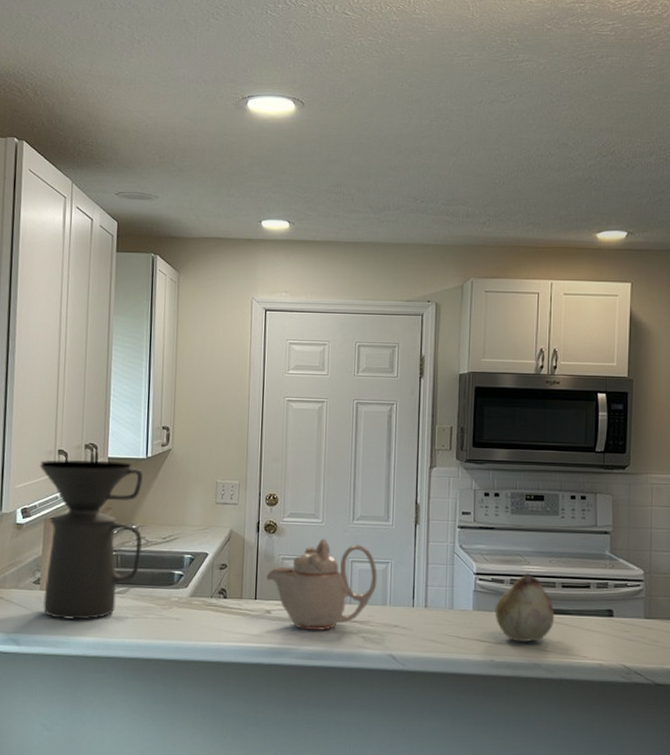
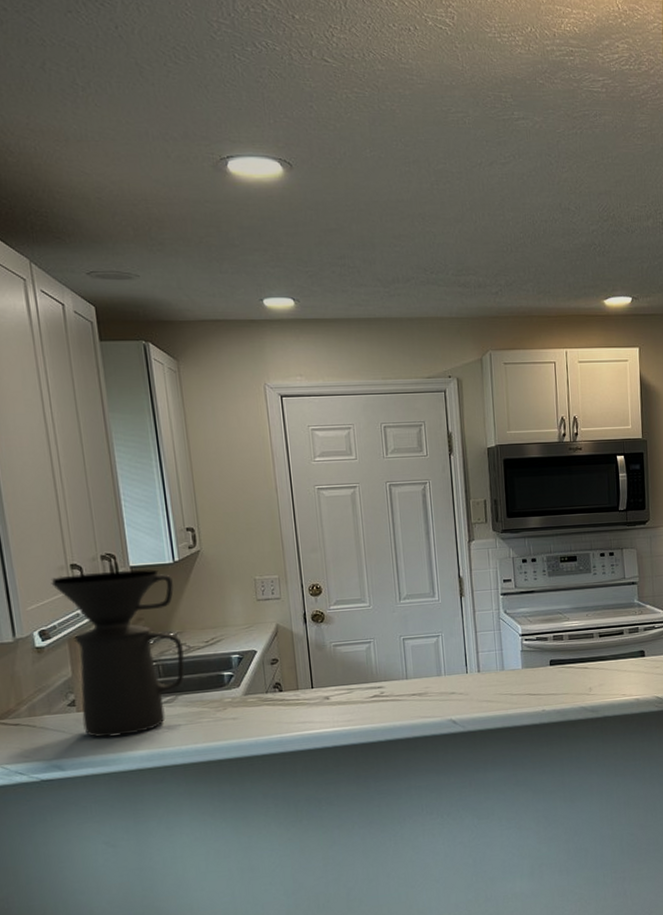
teapot: present [266,538,378,630] -> none [320,621,431,710]
fruit: present [495,573,555,642] -> none [541,628,595,690]

